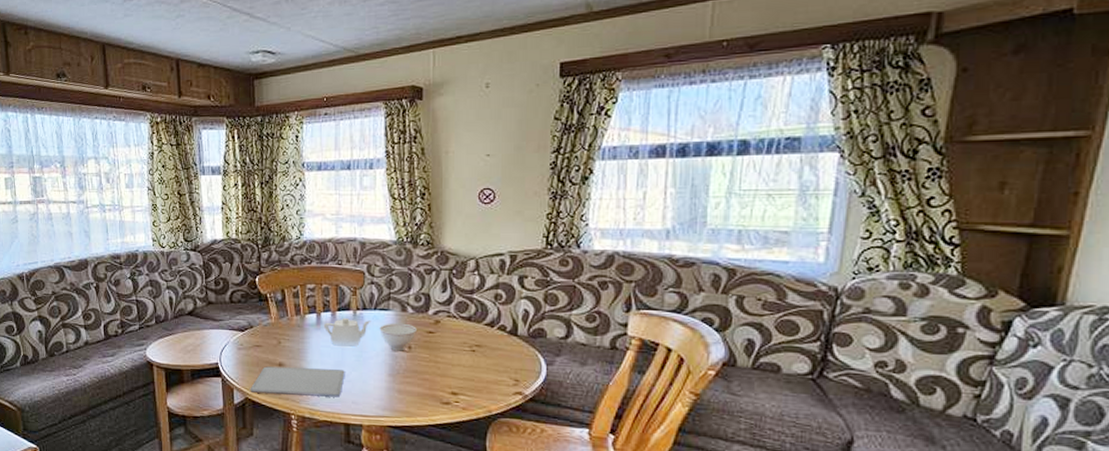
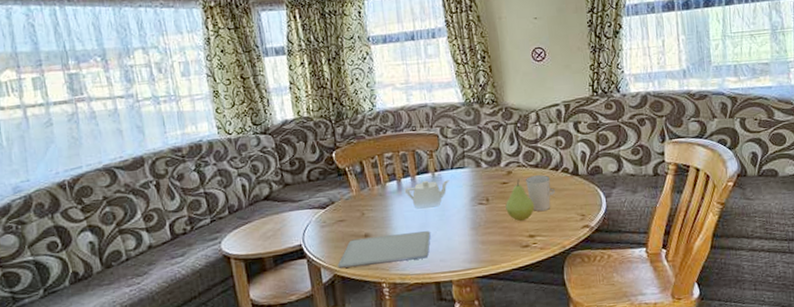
bowl: present [379,323,417,351] -> none [458,178,492,206]
fruit: none [429,330,462,375] -> present [505,179,535,221]
cup: none [455,329,488,369] -> present [526,175,556,212]

